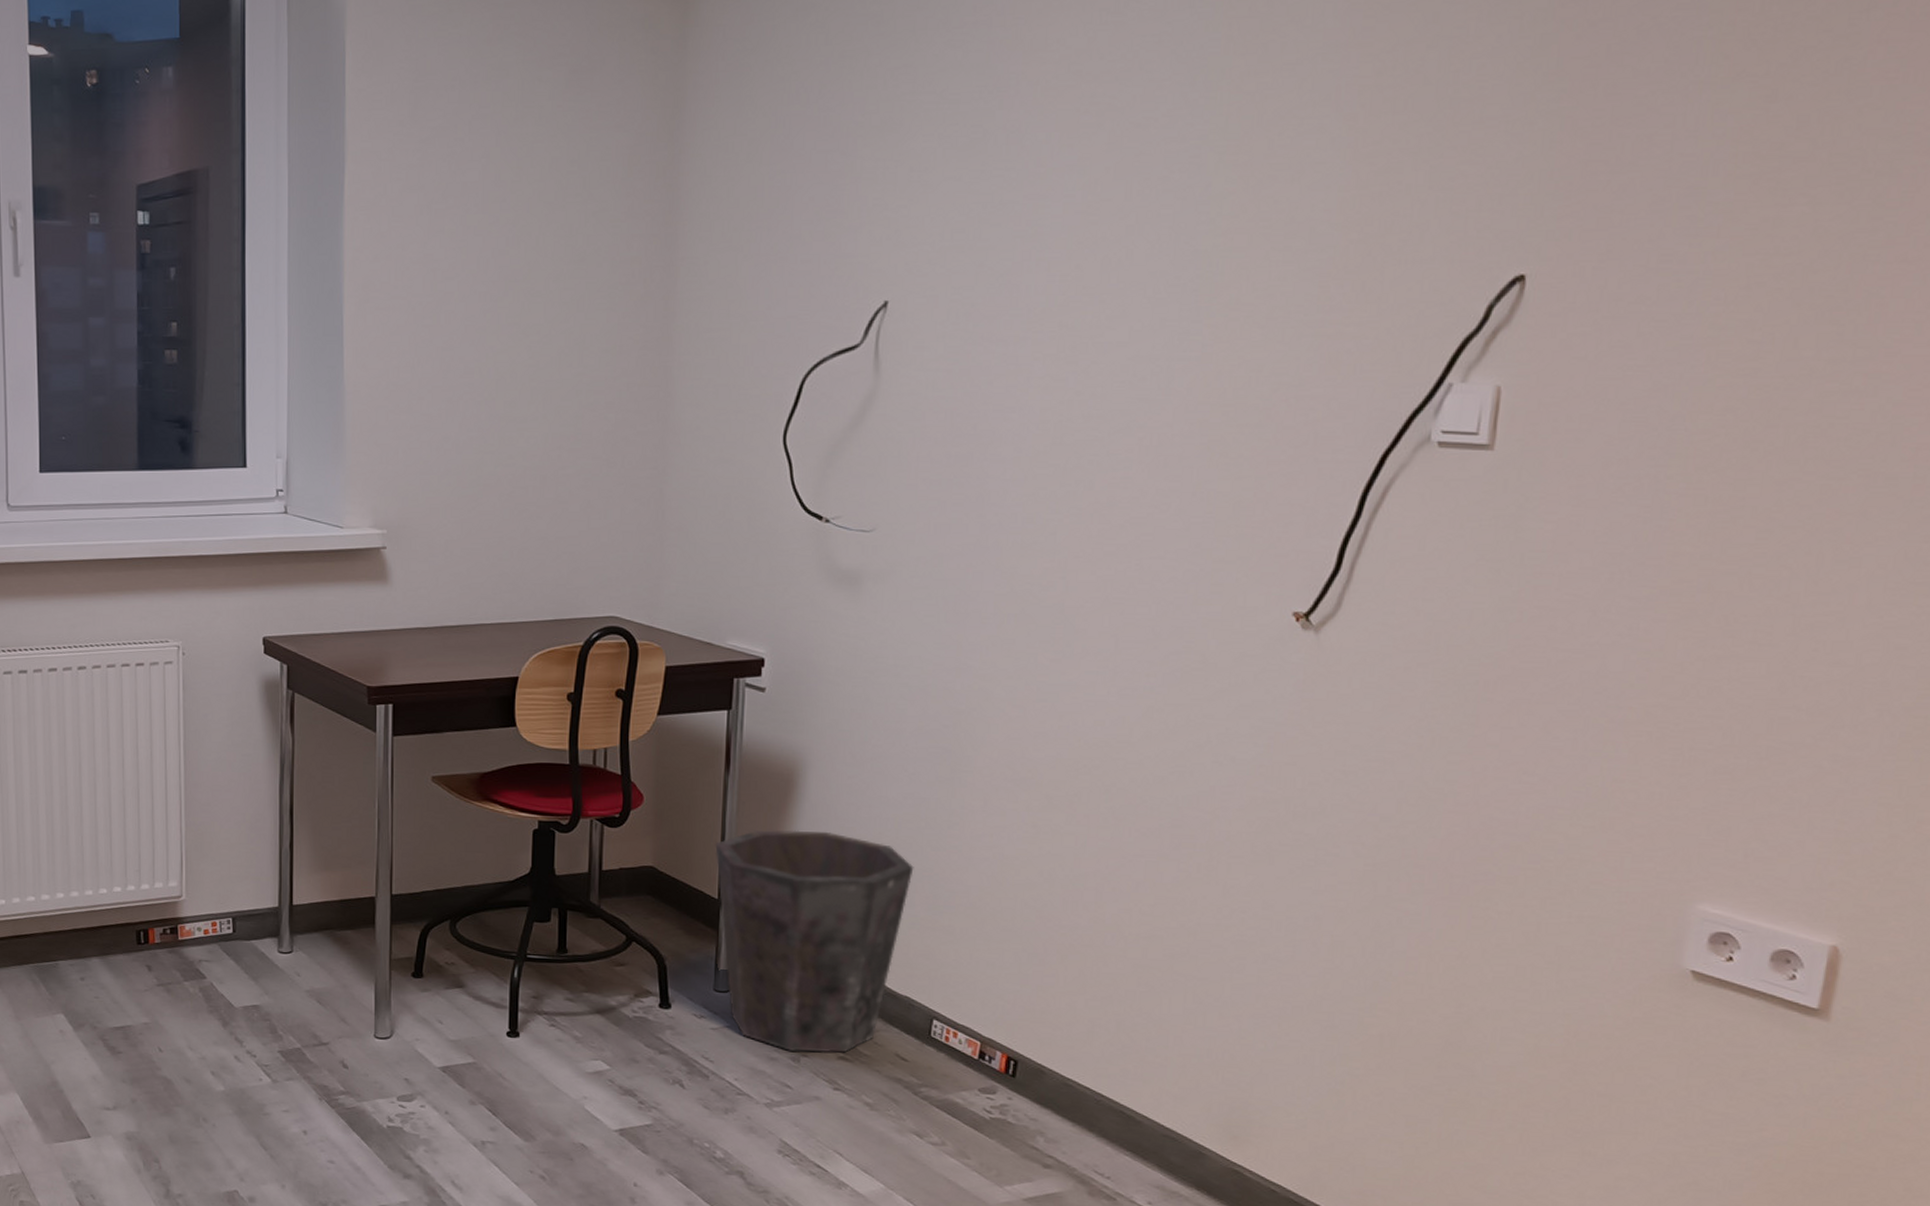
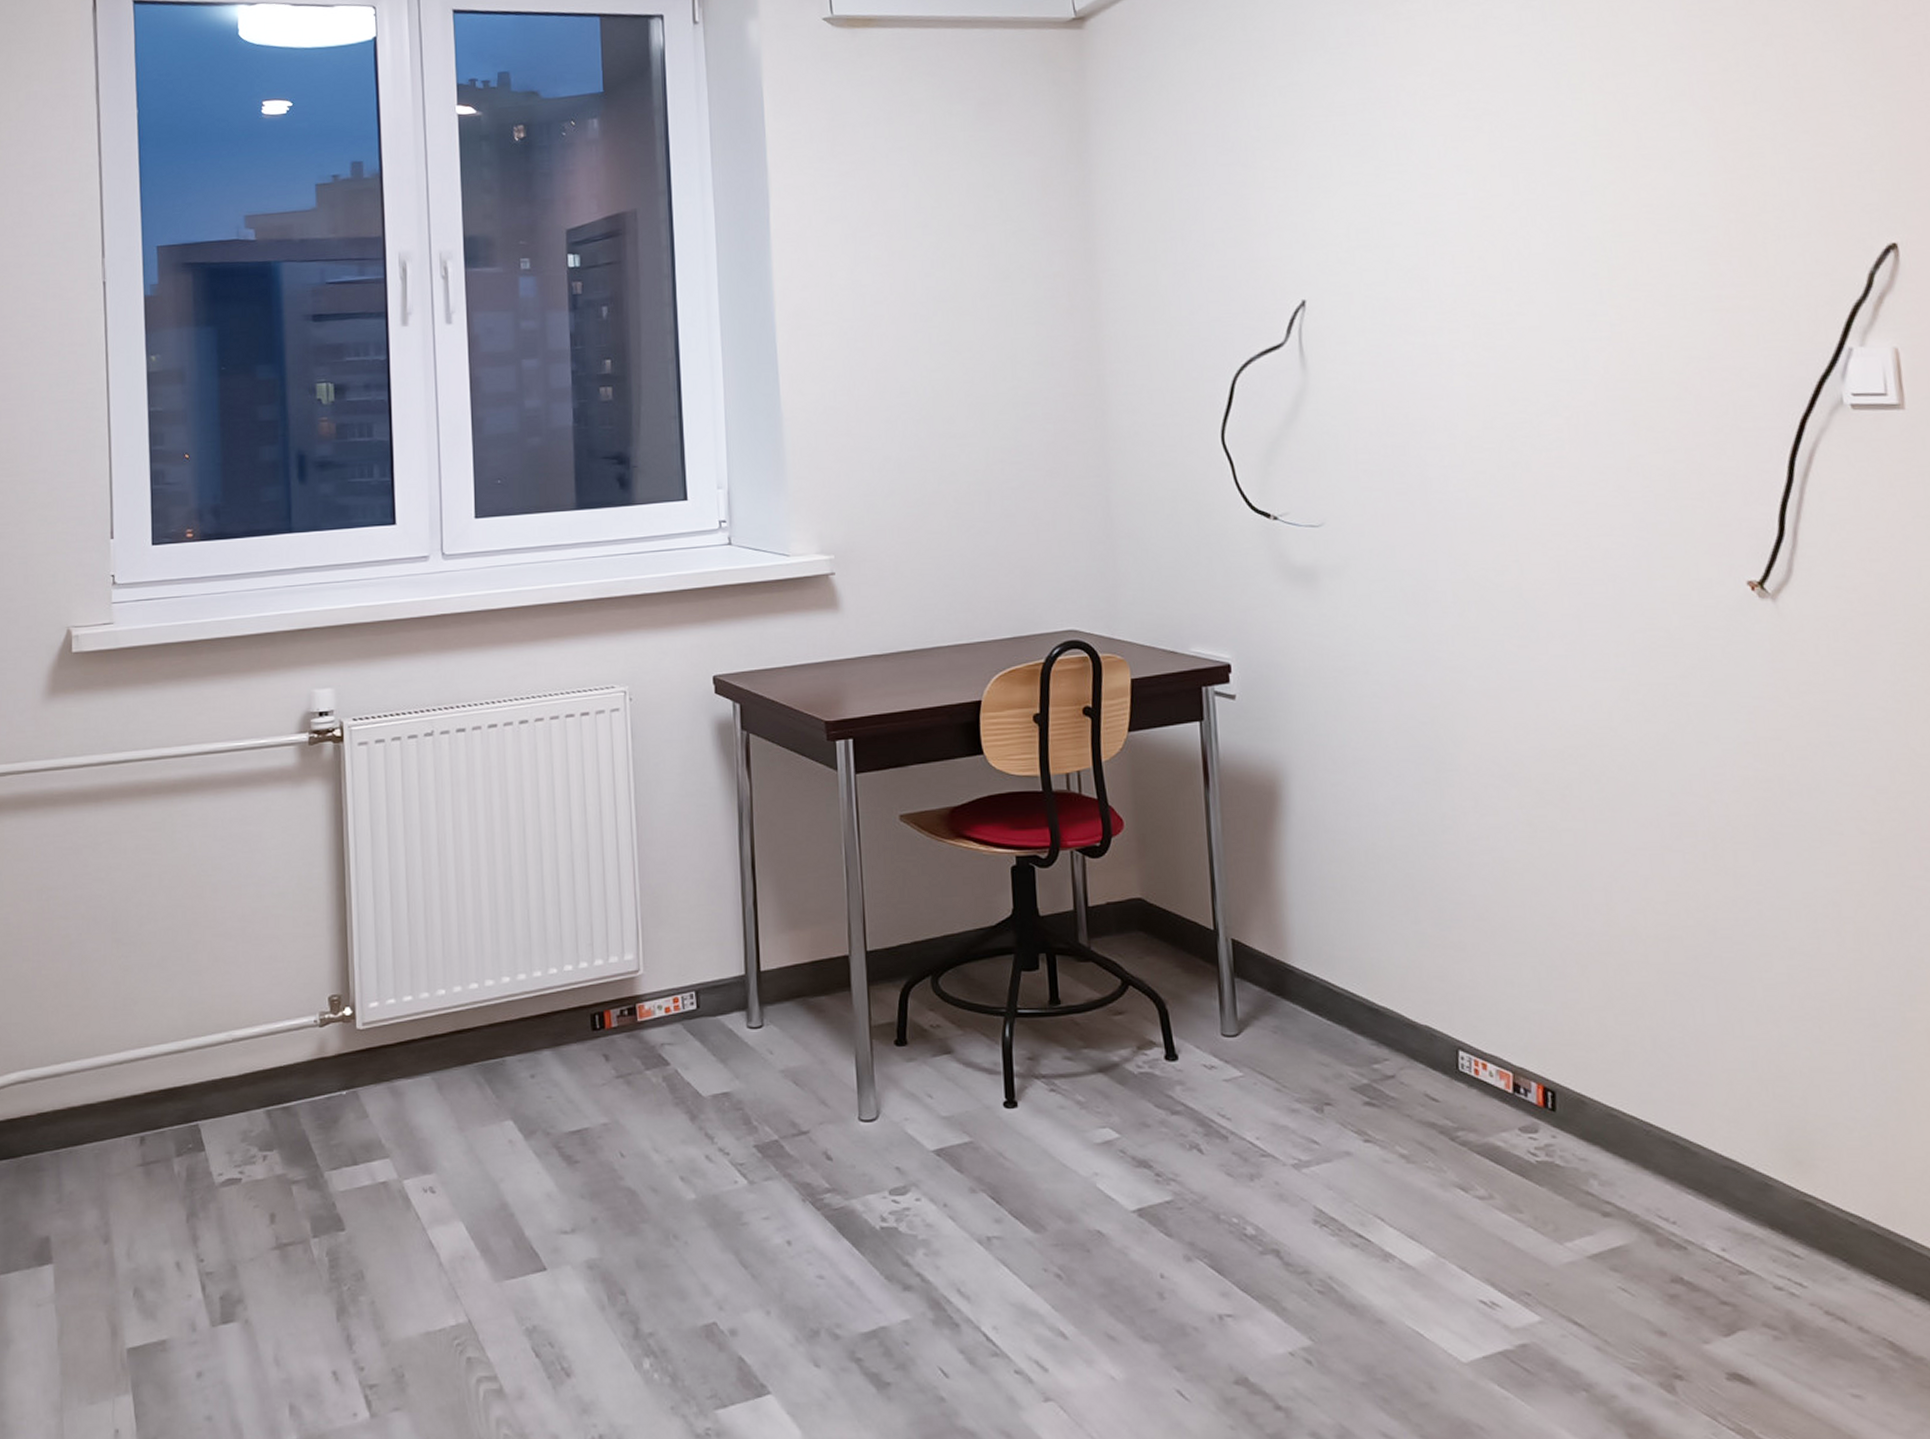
waste bin: present [715,830,914,1053] -> none [1204,845,1414,1100]

